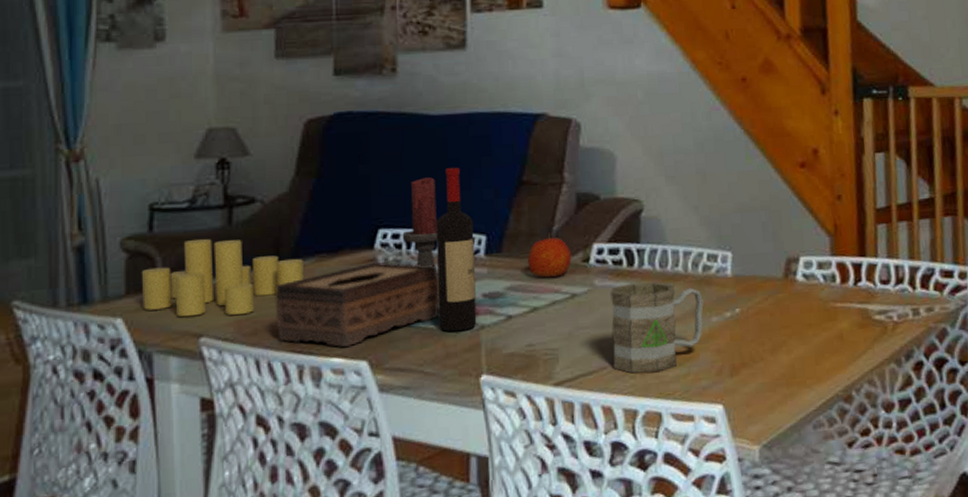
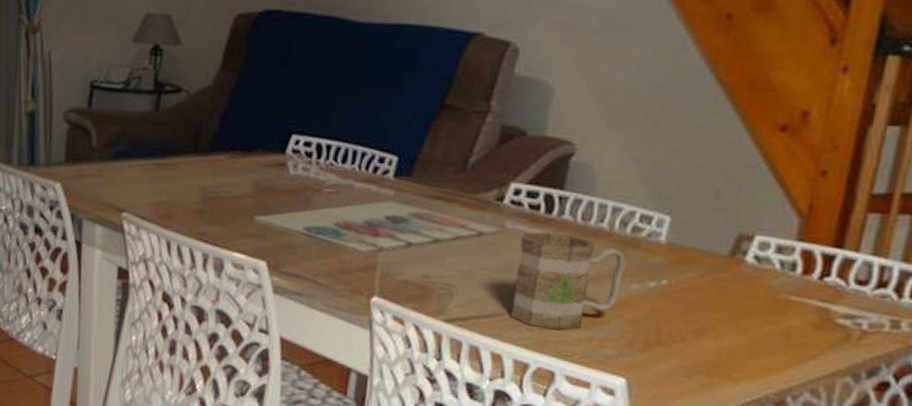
candle: present [141,238,304,317] -> none [78,119,219,197]
tissue box: present [275,262,440,348] -> none [188,166,345,245]
candle holder: present [382,177,440,279] -> none [291,88,354,194]
wine bottle: present [436,168,477,332] -> none [338,81,387,250]
apple: present [528,233,572,278] -> none [437,164,486,212]

